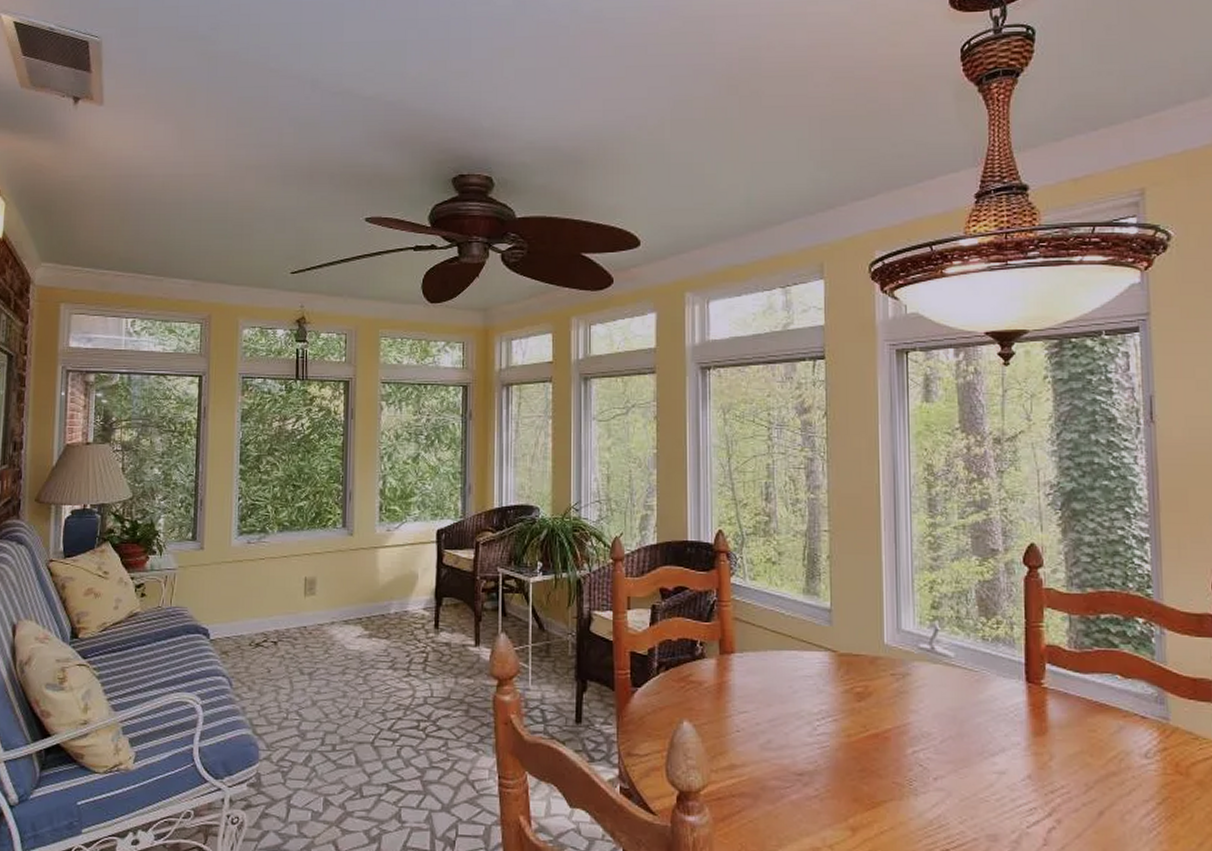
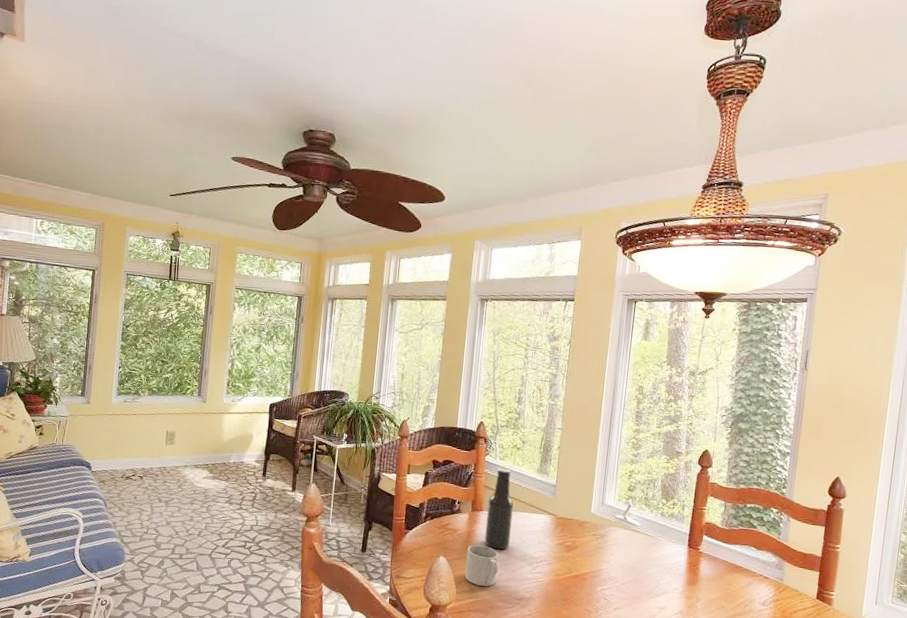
mug: none [720,700,765,760] -> present [464,544,499,587]
beer bottle: none [742,591,777,705] -> present [484,468,514,549]

